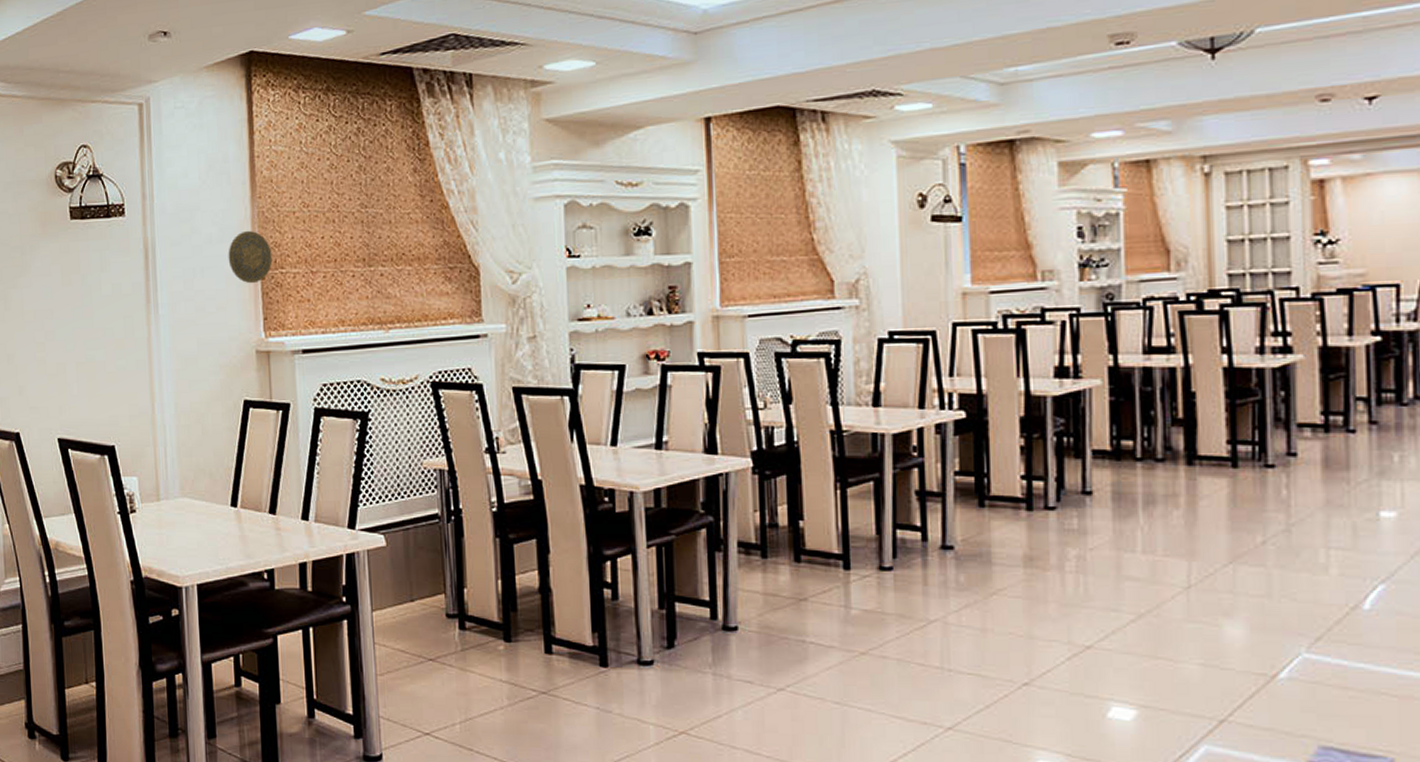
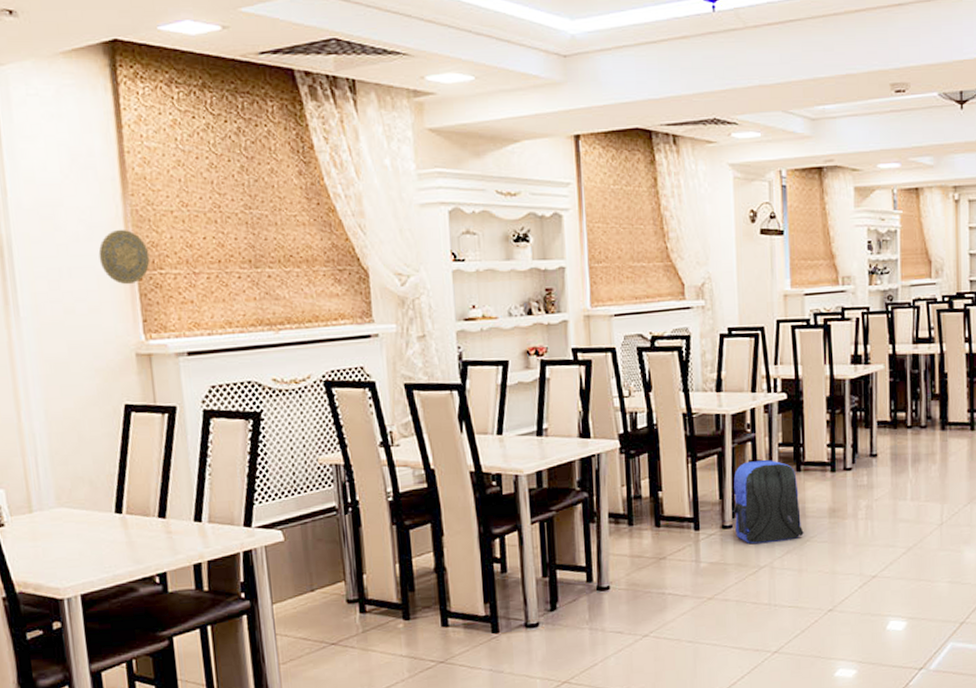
backpack: none [892,491,989,593] -> present [732,460,804,545]

